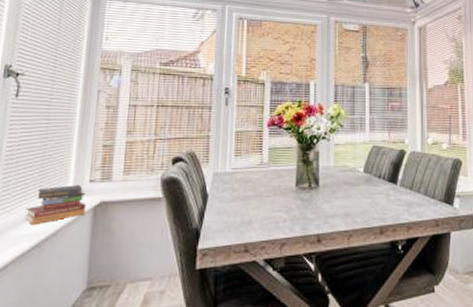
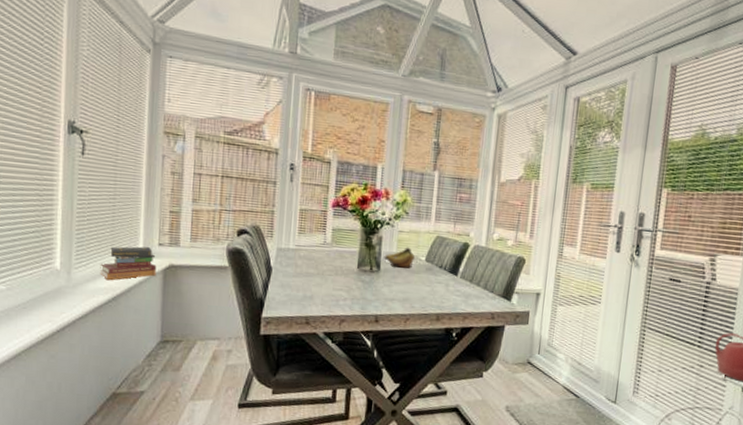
fruit: none [322,159,352,183] -> present [384,247,414,269]

